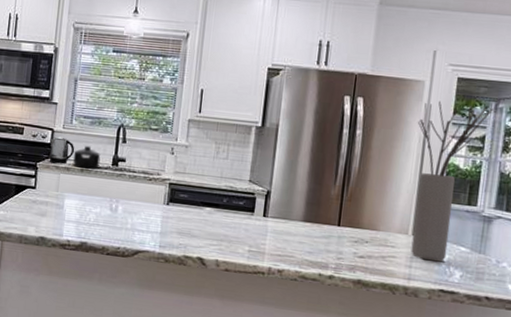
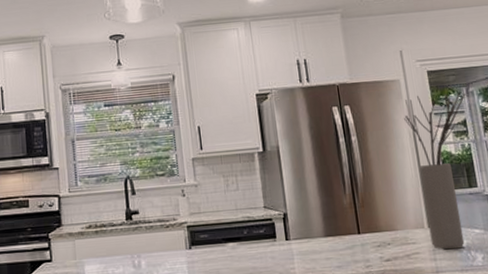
kettle: present [49,136,75,165] -> none [58,201,86,231]
saucepan: present [73,145,101,169] -> none [84,205,114,230]

